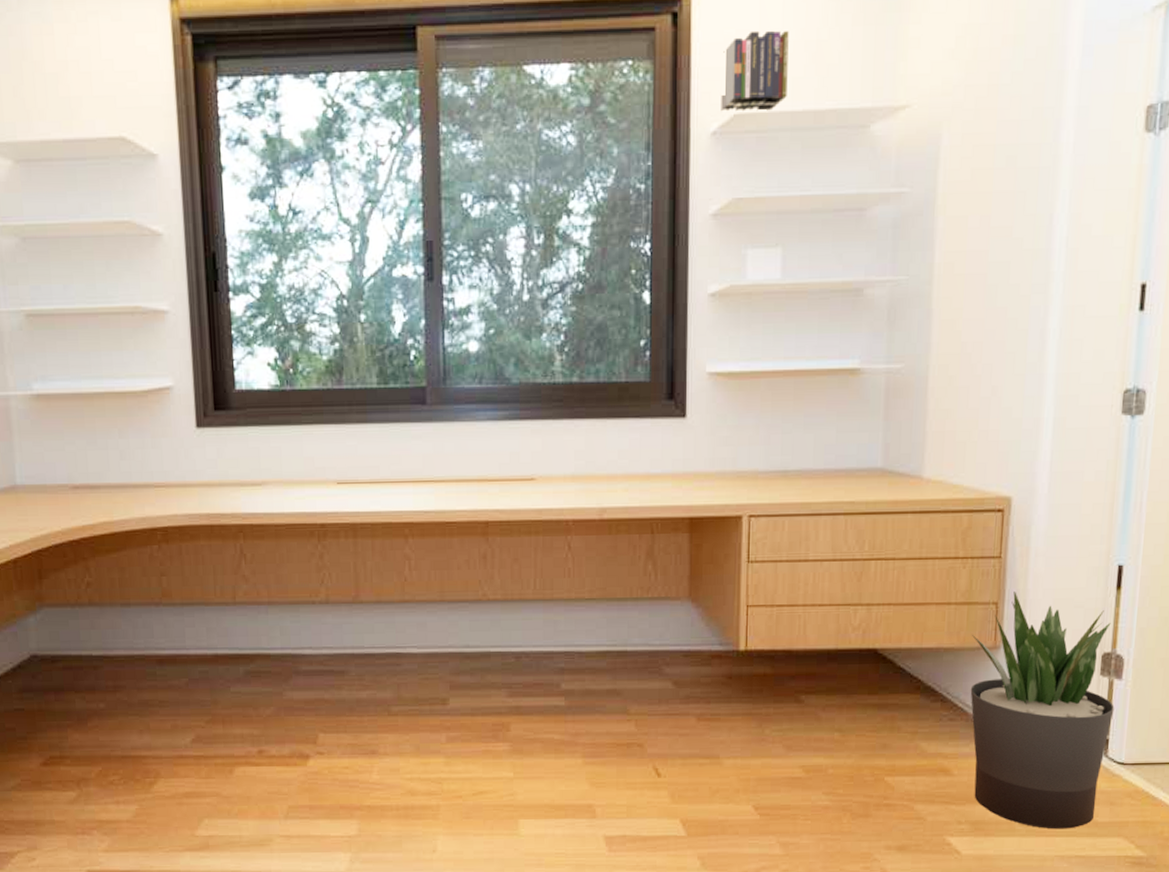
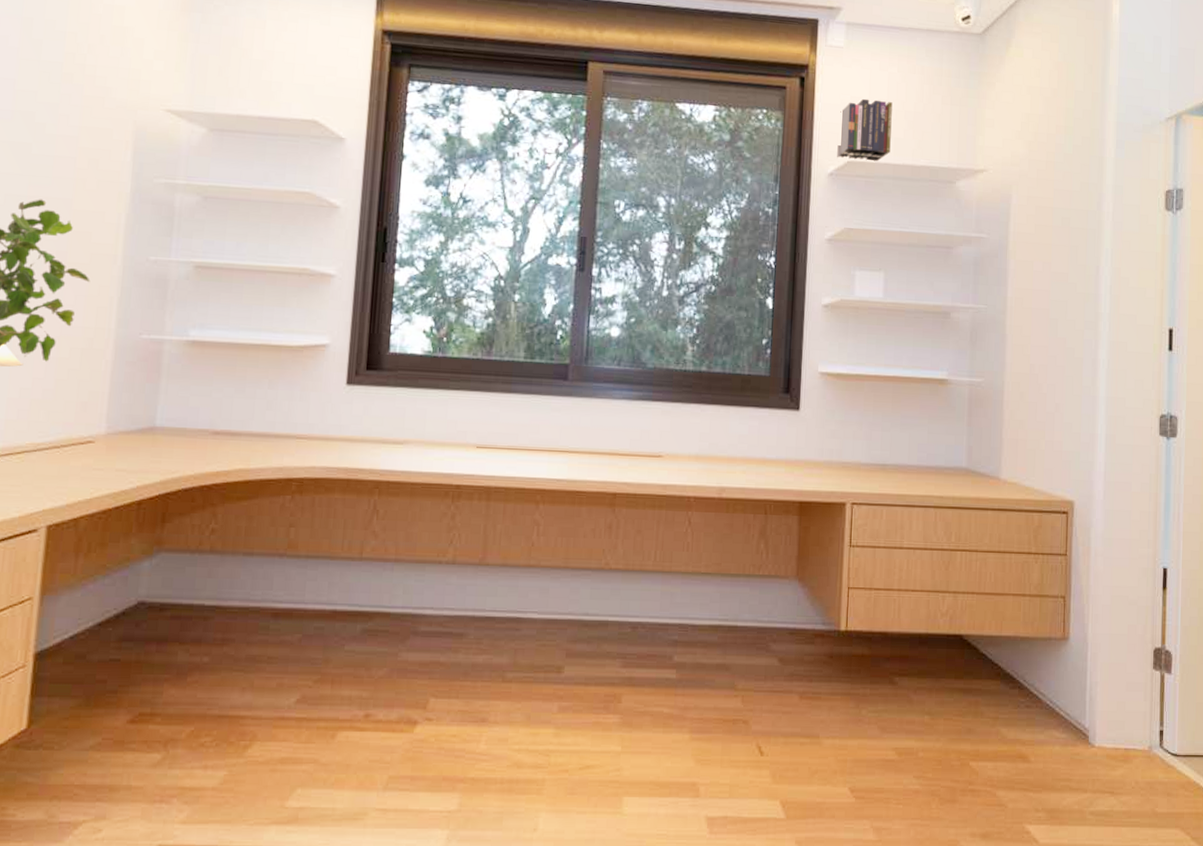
planter: present [970,591,1114,829] -> none [1043,587,1166,819]

